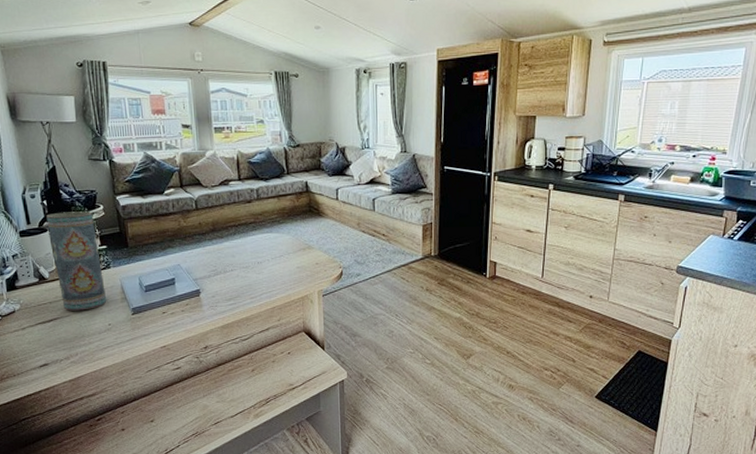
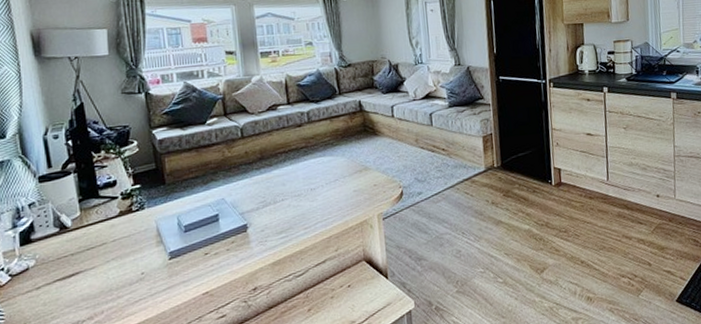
vase: present [46,211,107,311] -> none [71,148,140,262]

